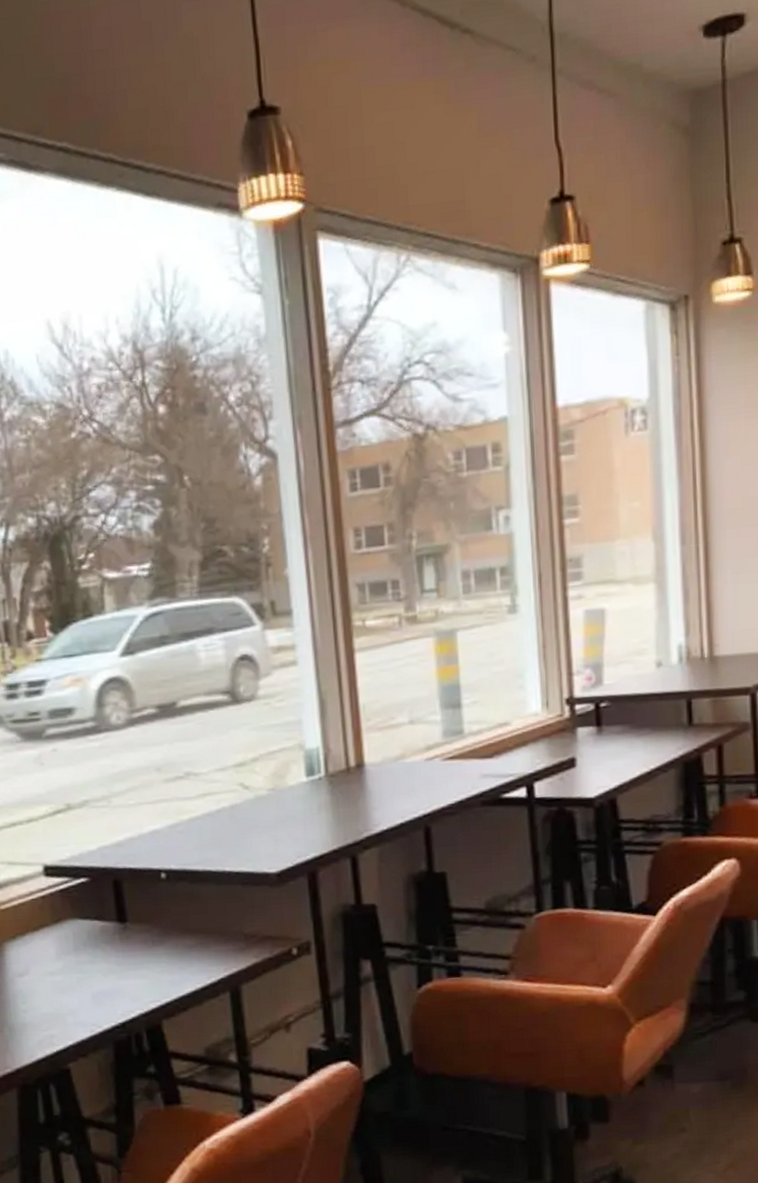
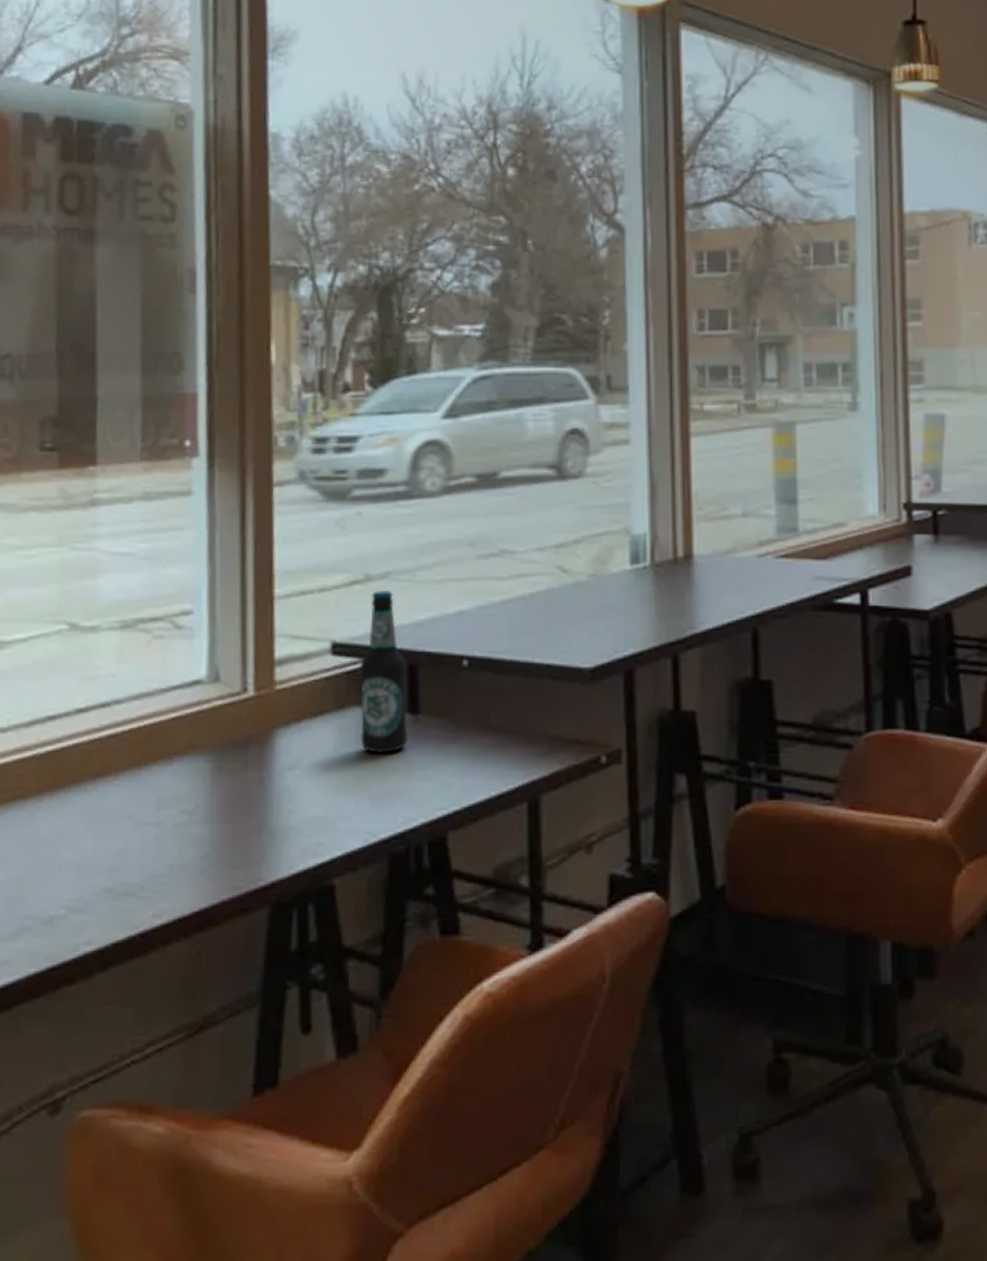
bottle: none [70,816,120,959] -> present [360,589,408,754]

